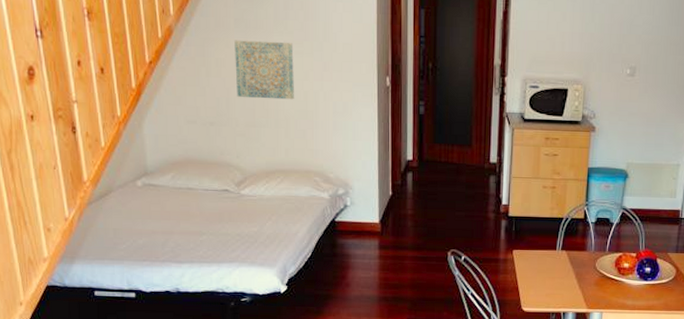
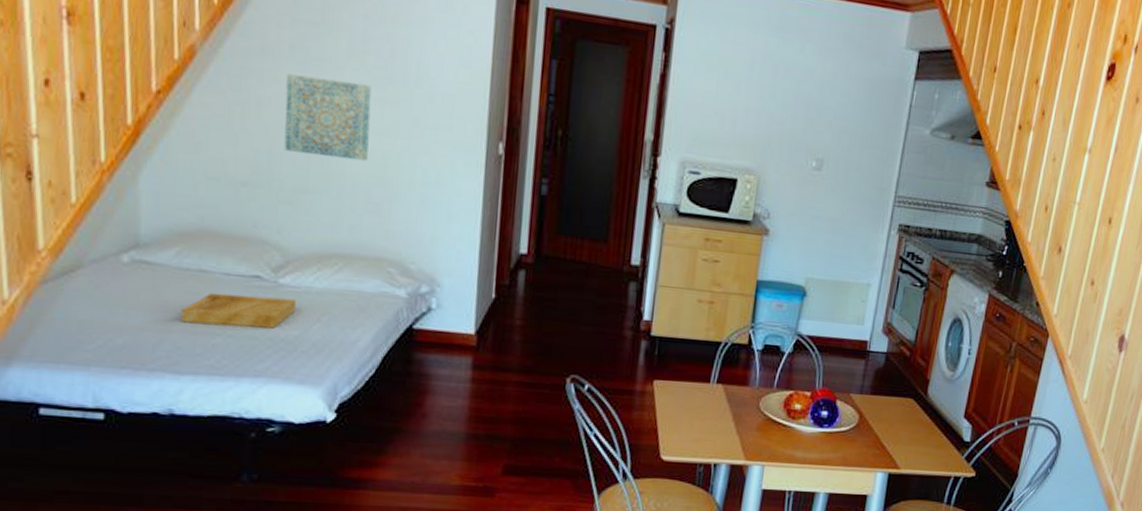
tray: none [178,203,254,227] -> present [180,292,297,329]

